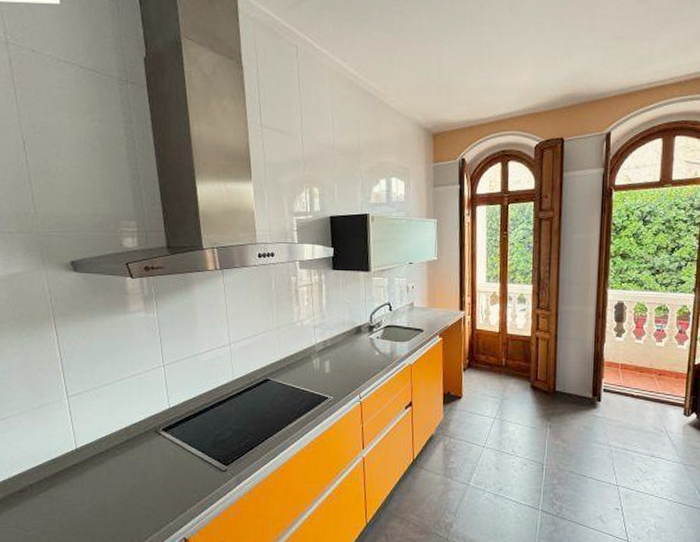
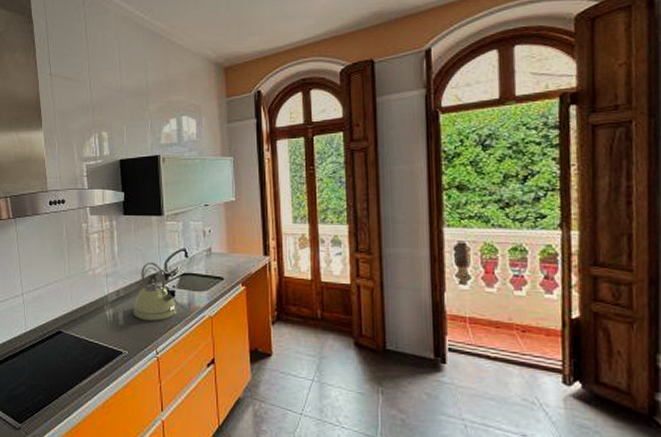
kettle: none [339,314,381,369] -> present [133,262,178,321]

